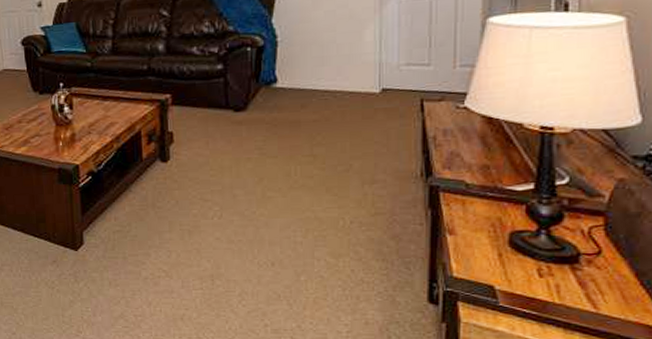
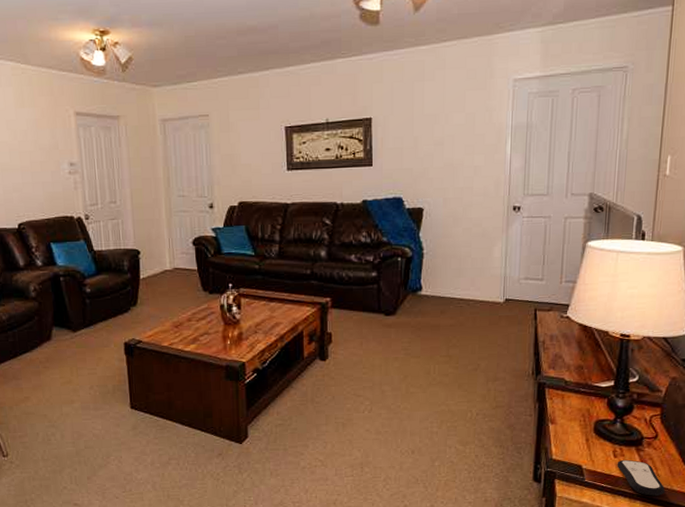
remote control: none [543,280,616,327] -> present [617,459,665,496]

